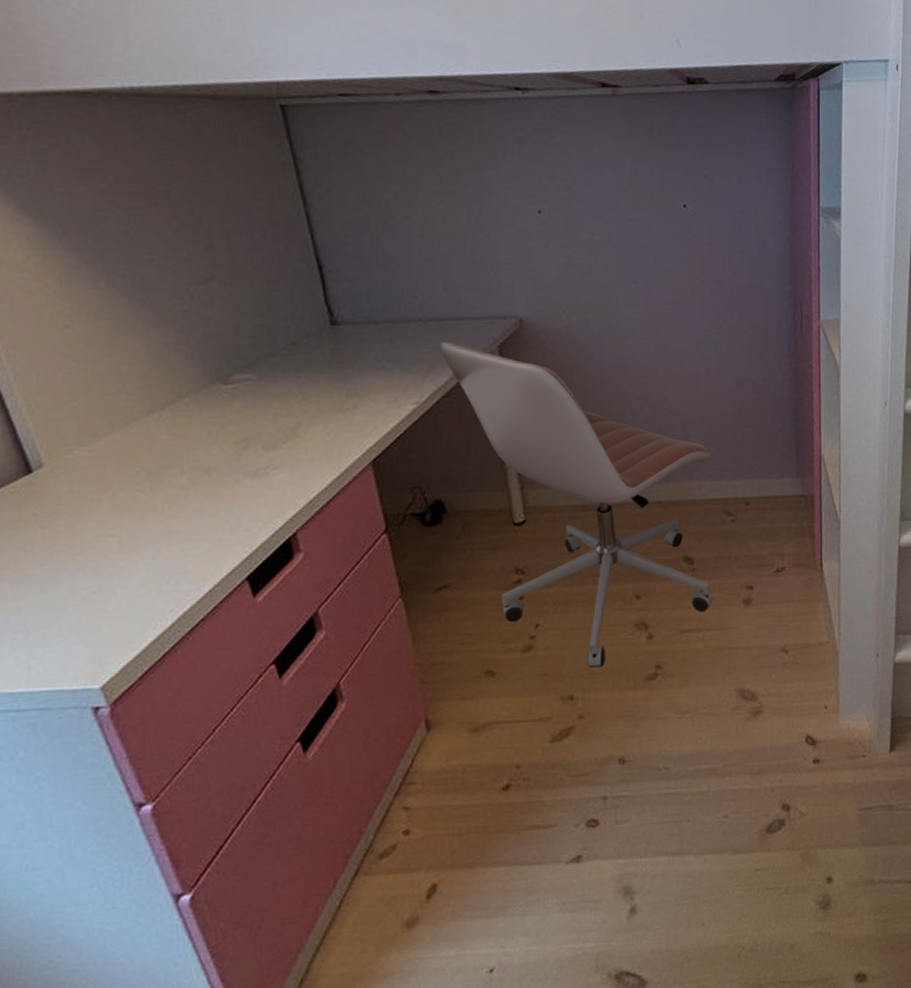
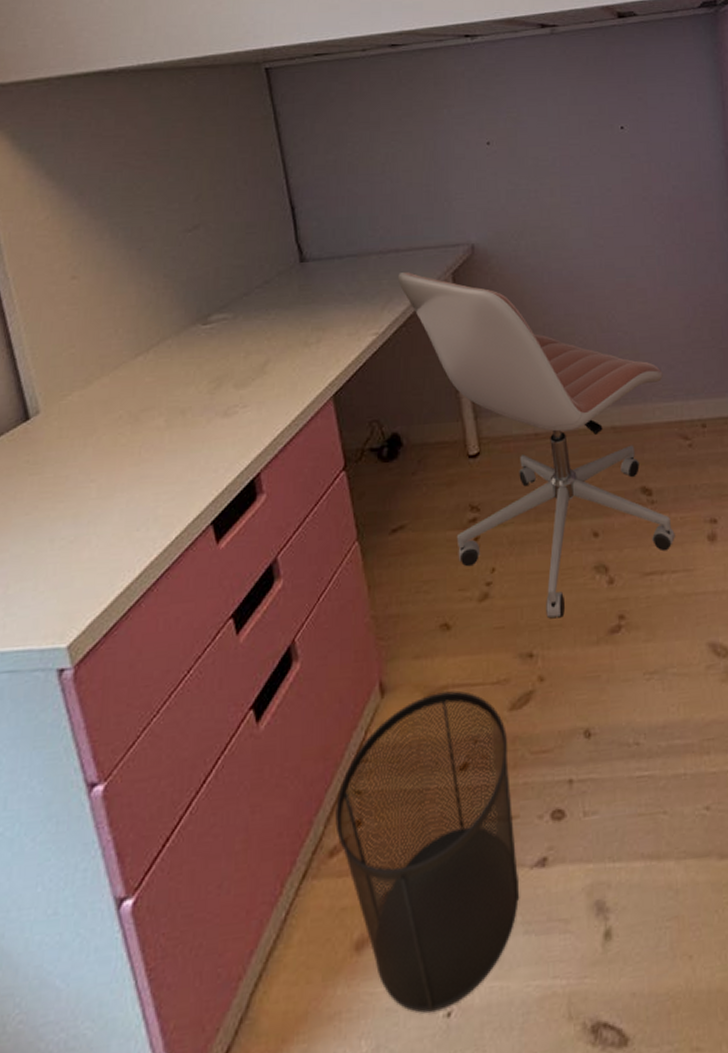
waste bin: none [385,726,556,971] -> present [335,691,520,1013]

